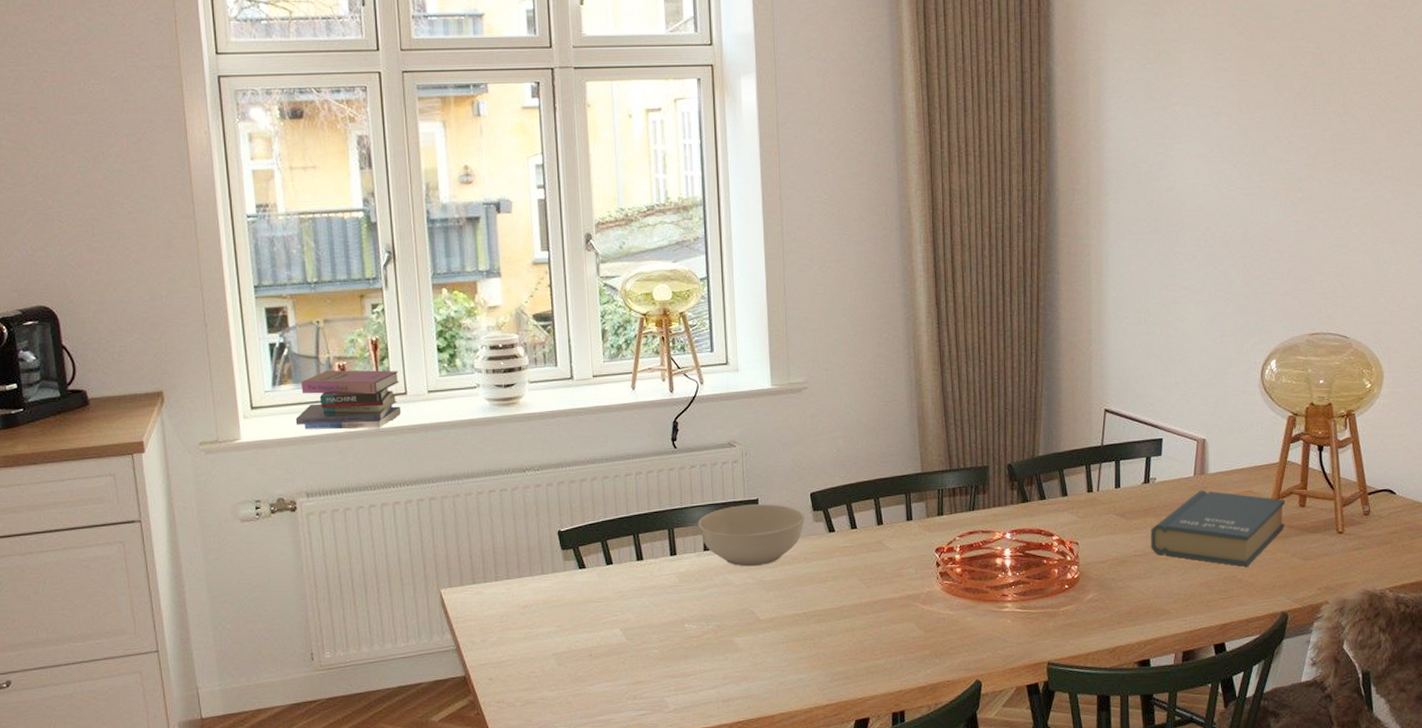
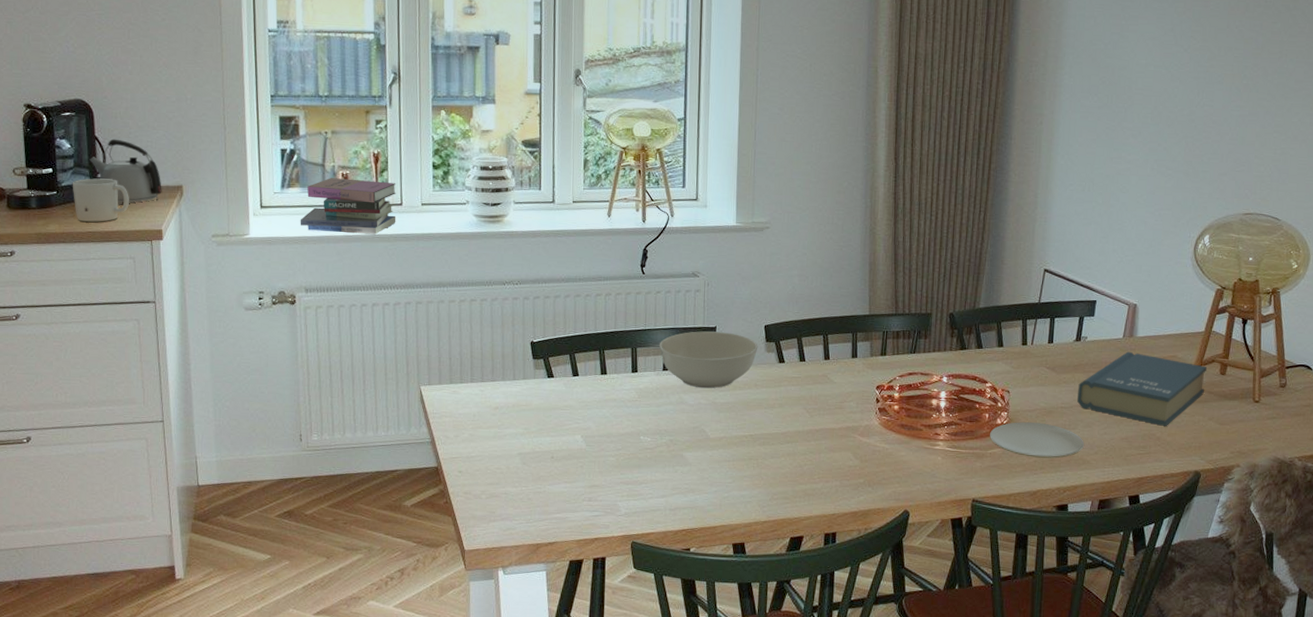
mug: none [39,390,105,440] -> present [72,178,129,223]
kettle: none [57,346,141,418] -> present [89,139,162,205]
plate: none [1061,574,1163,612] -> present [990,422,1085,459]

